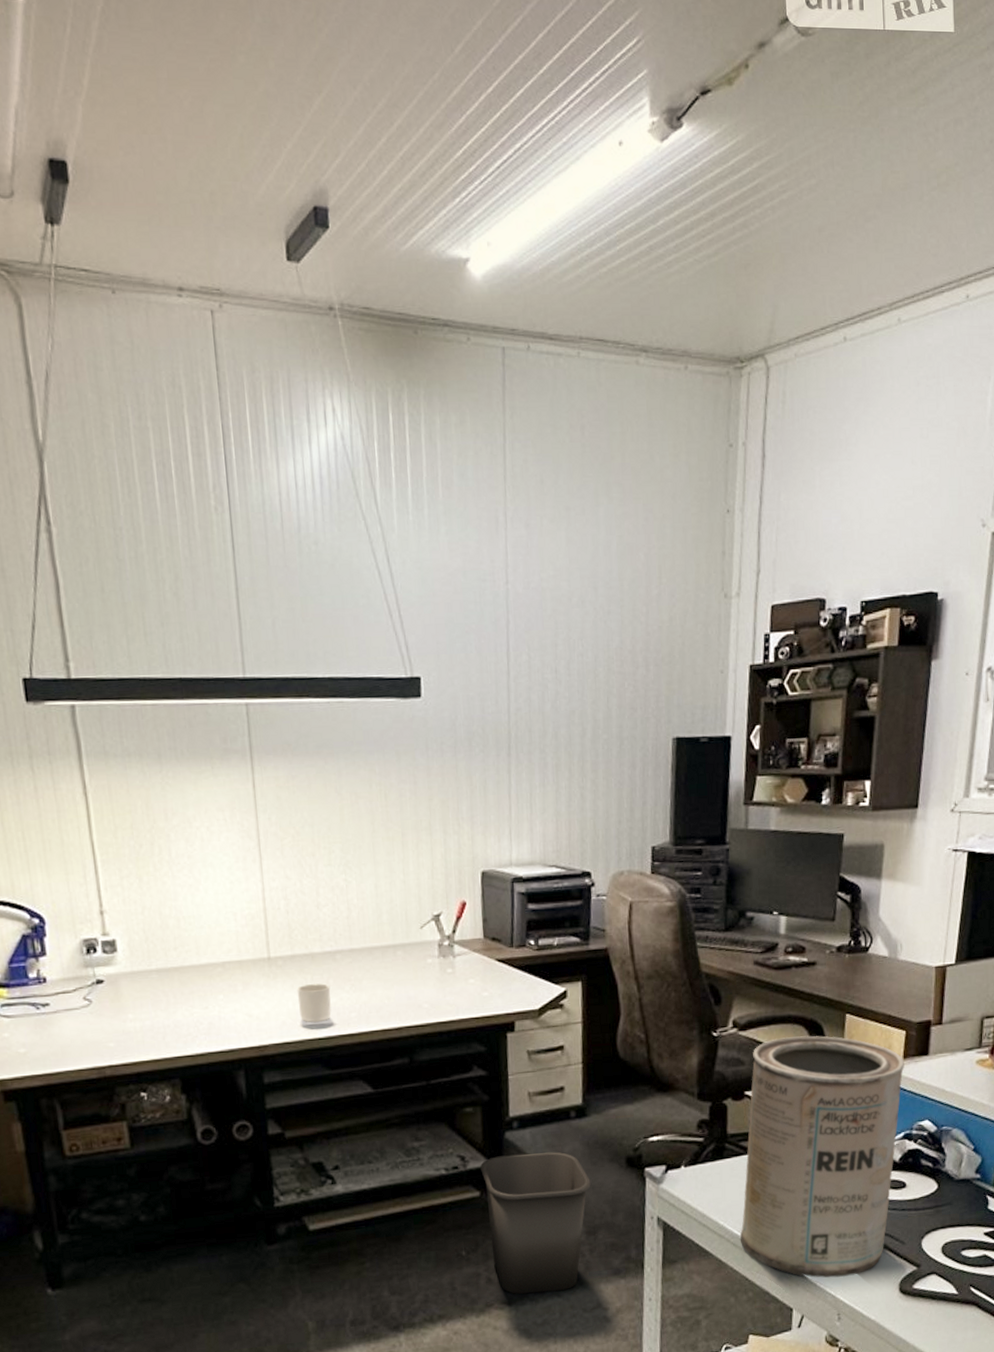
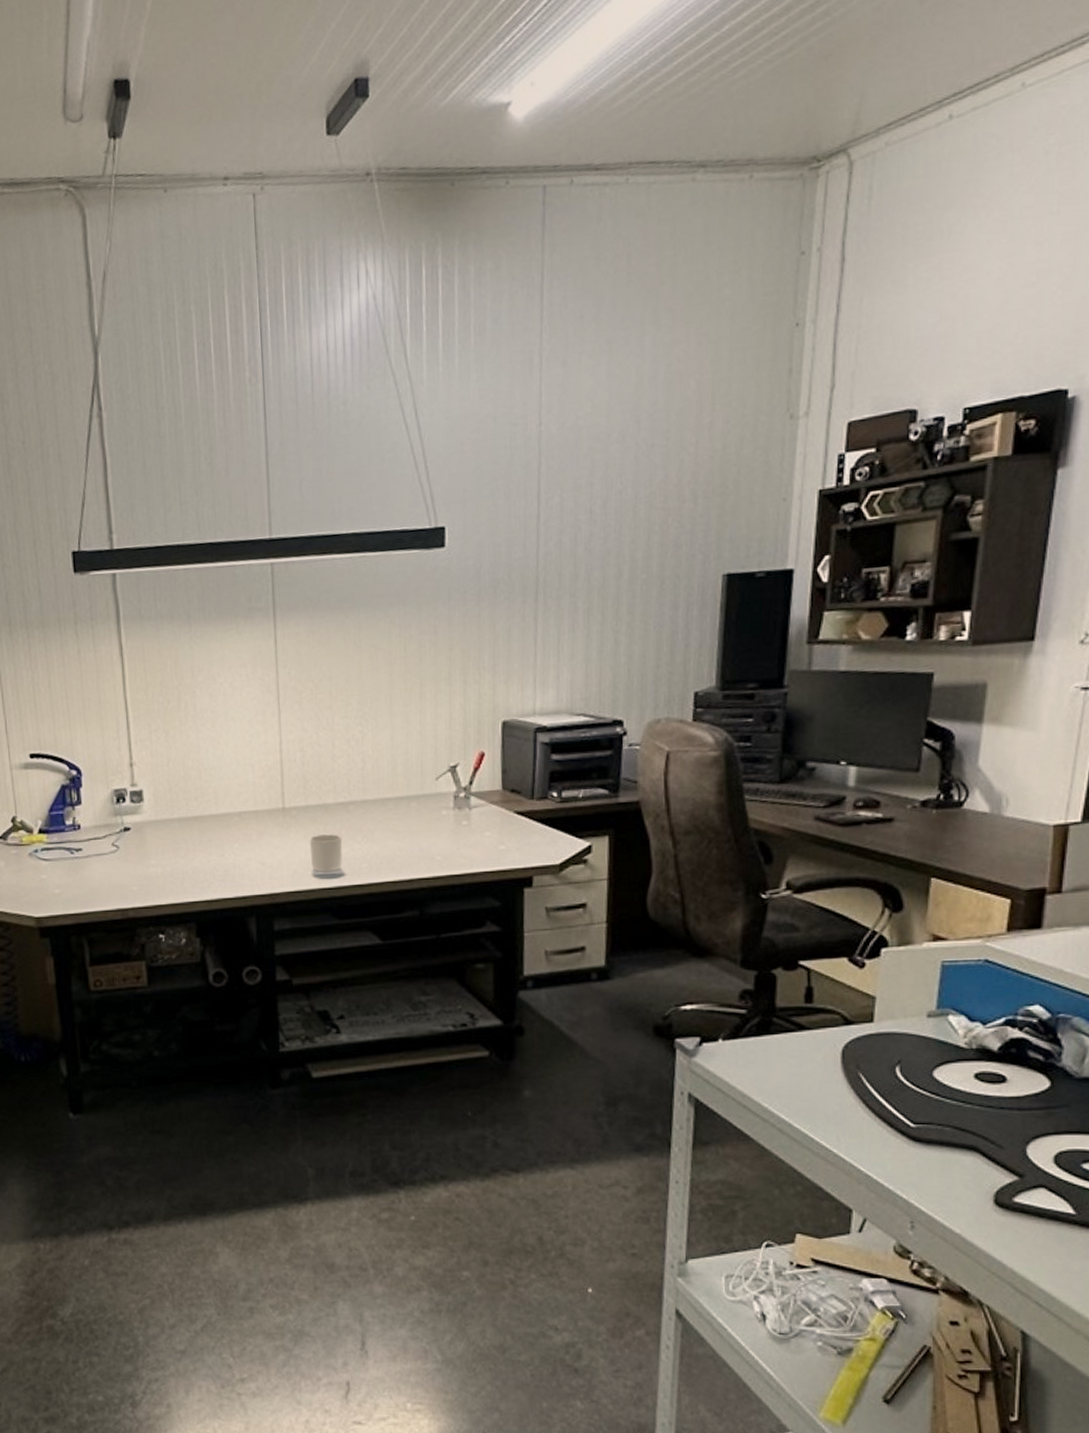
waste bin: present [480,1152,591,1295] -> none [491,1015,612,1163]
paint can: present [739,1035,905,1278] -> none [787,901,1008,1180]

